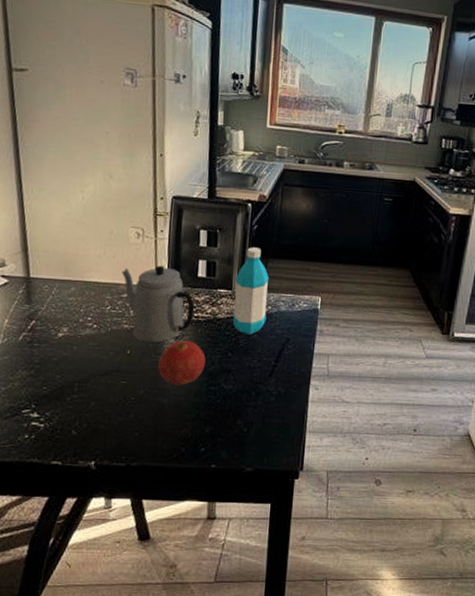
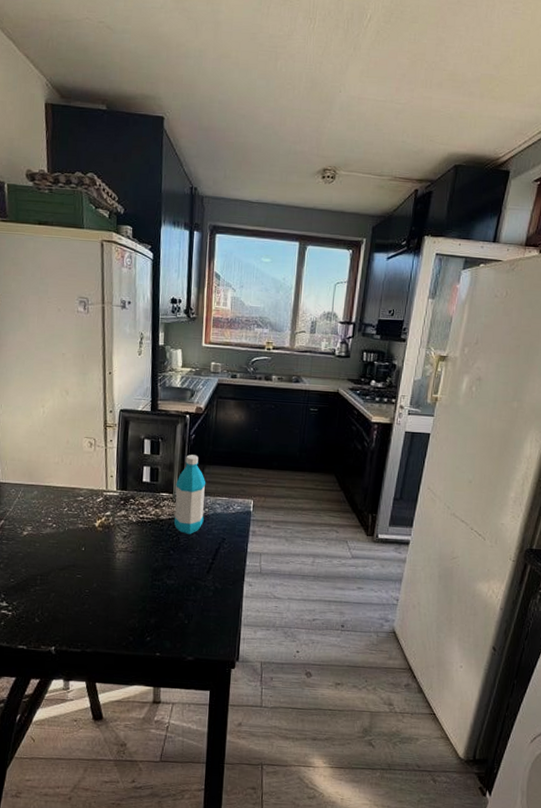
teapot: present [121,265,195,343] -> none [76,471,141,541]
fruit: present [158,340,206,386] -> none [109,539,150,580]

